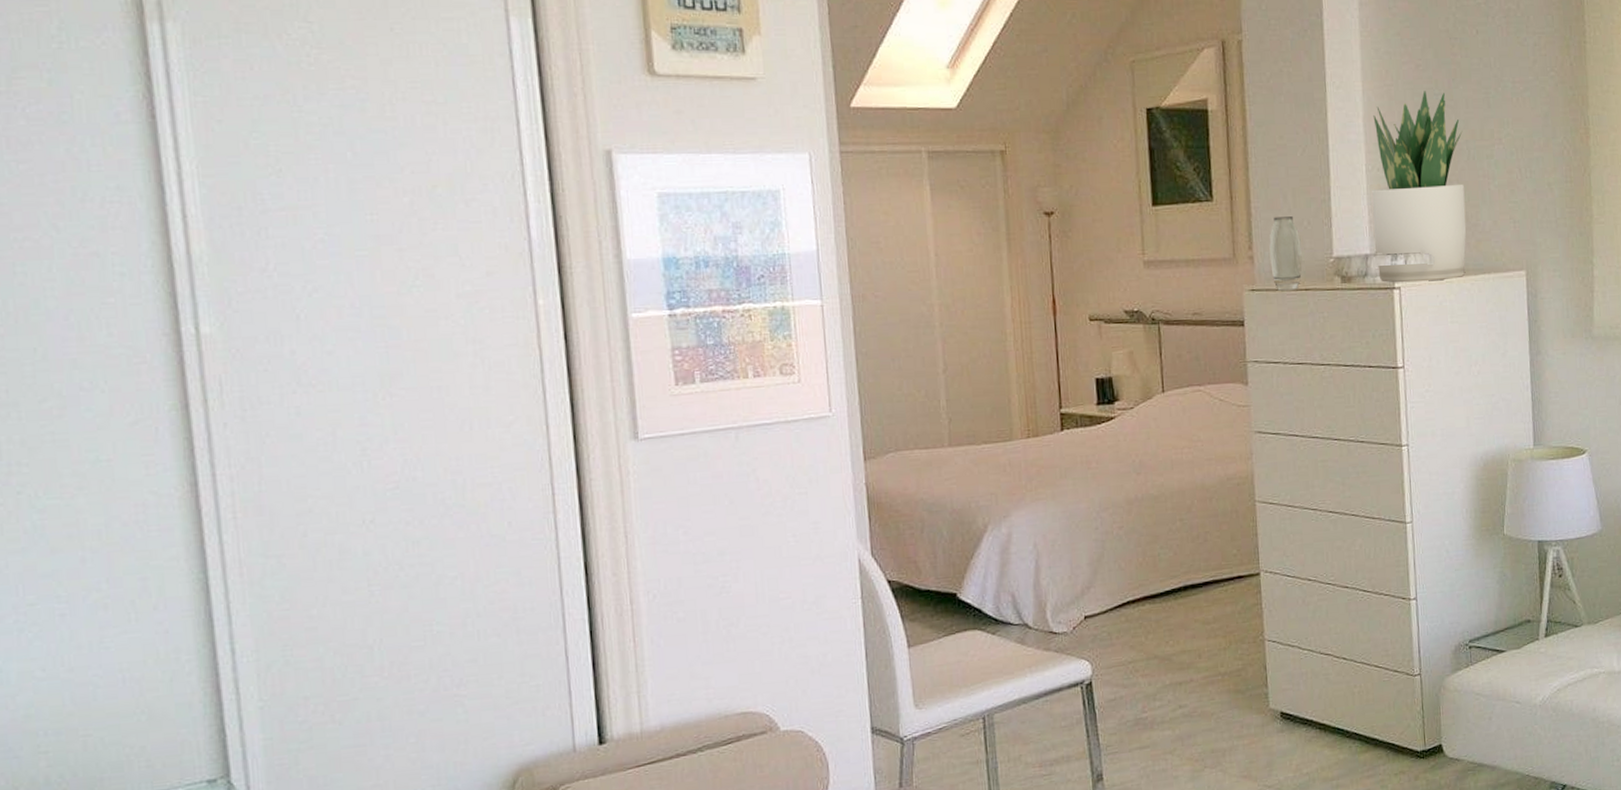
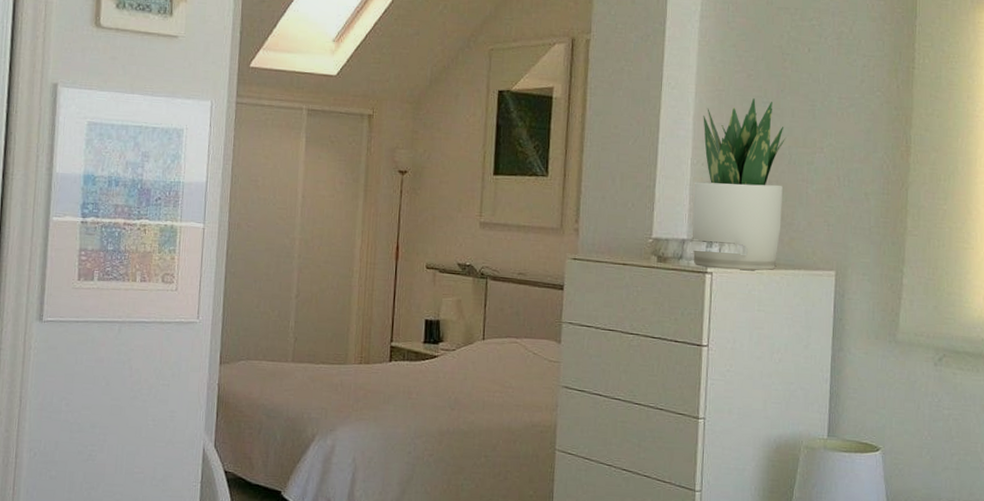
vase: present [1268,216,1303,291] -> none [593,196,624,263]

